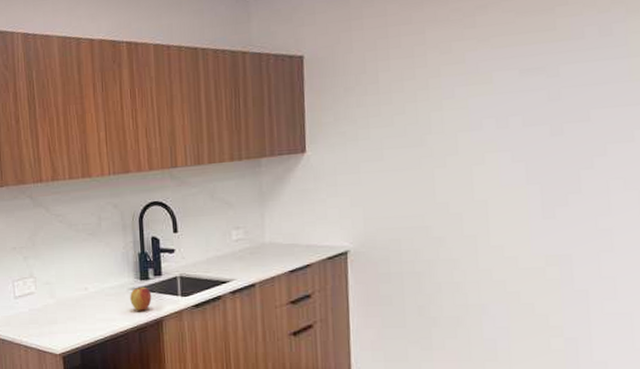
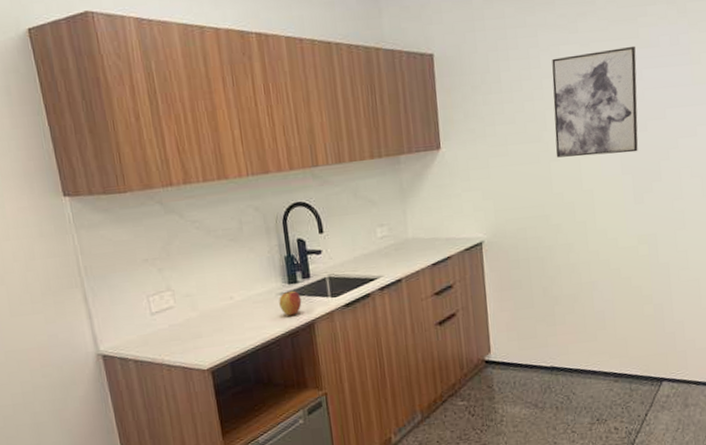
wall art: none [441,38,552,164] -> present [552,45,638,158]

